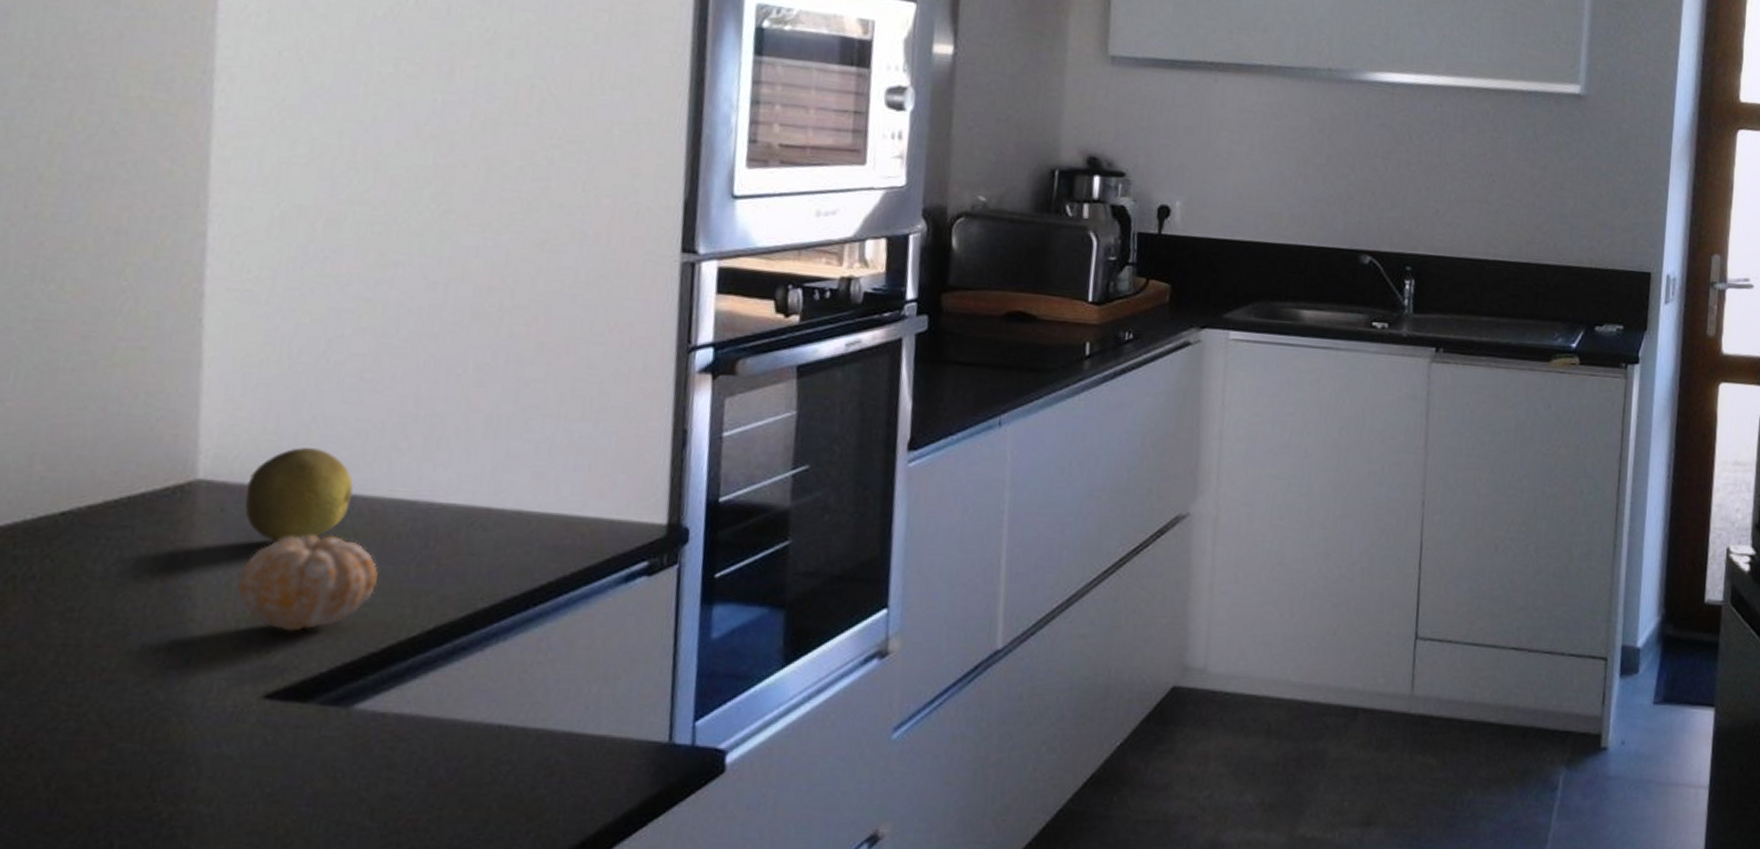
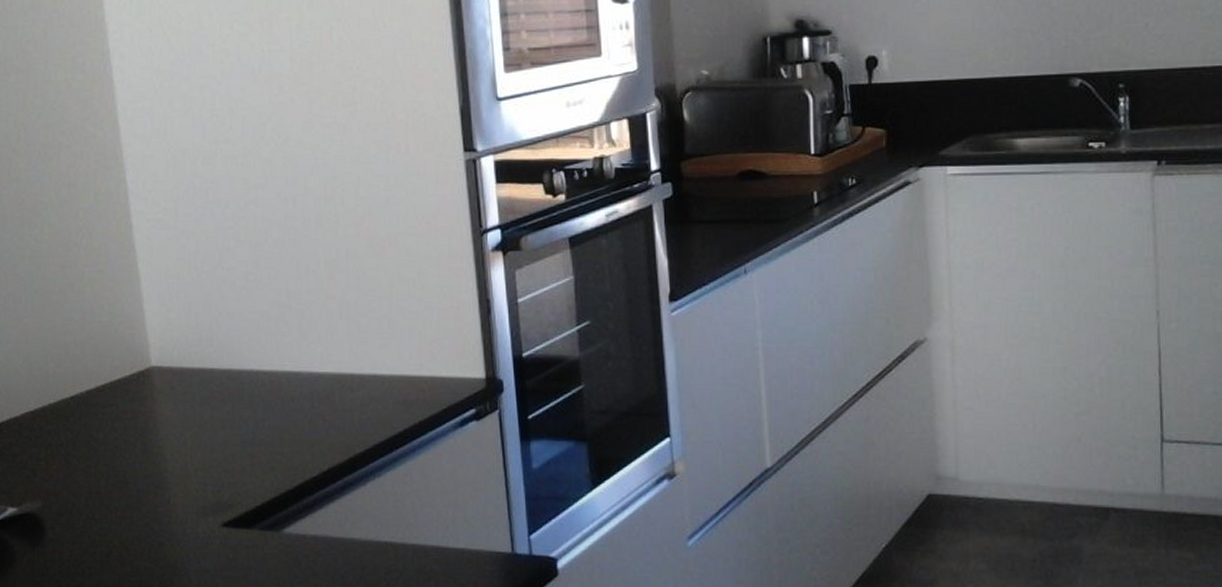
fruit: present [238,535,378,632] -> none [191,402,283,476]
fruit: present [245,448,354,542] -> none [184,337,256,409]

